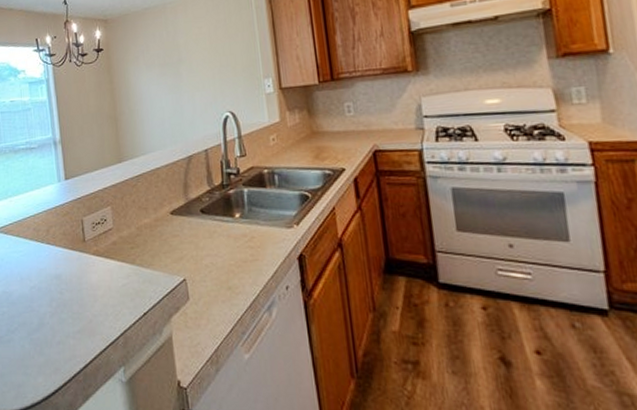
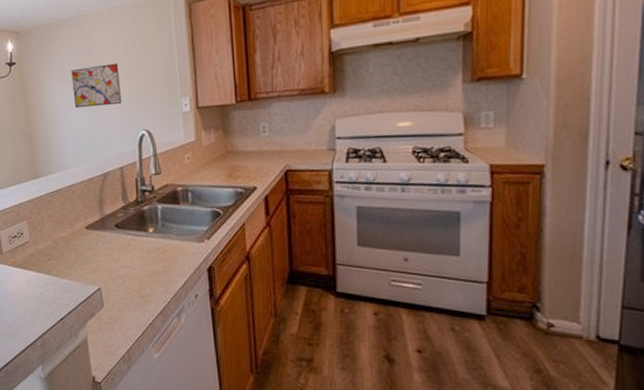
wall art: none [156,47,205,92] -> present [71,63,121,109]

